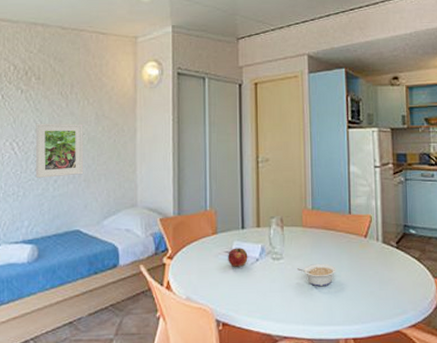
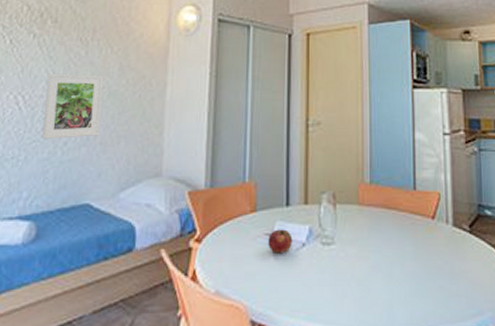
legume: present [297,263,336,287] -> none [352,250,398,280]

